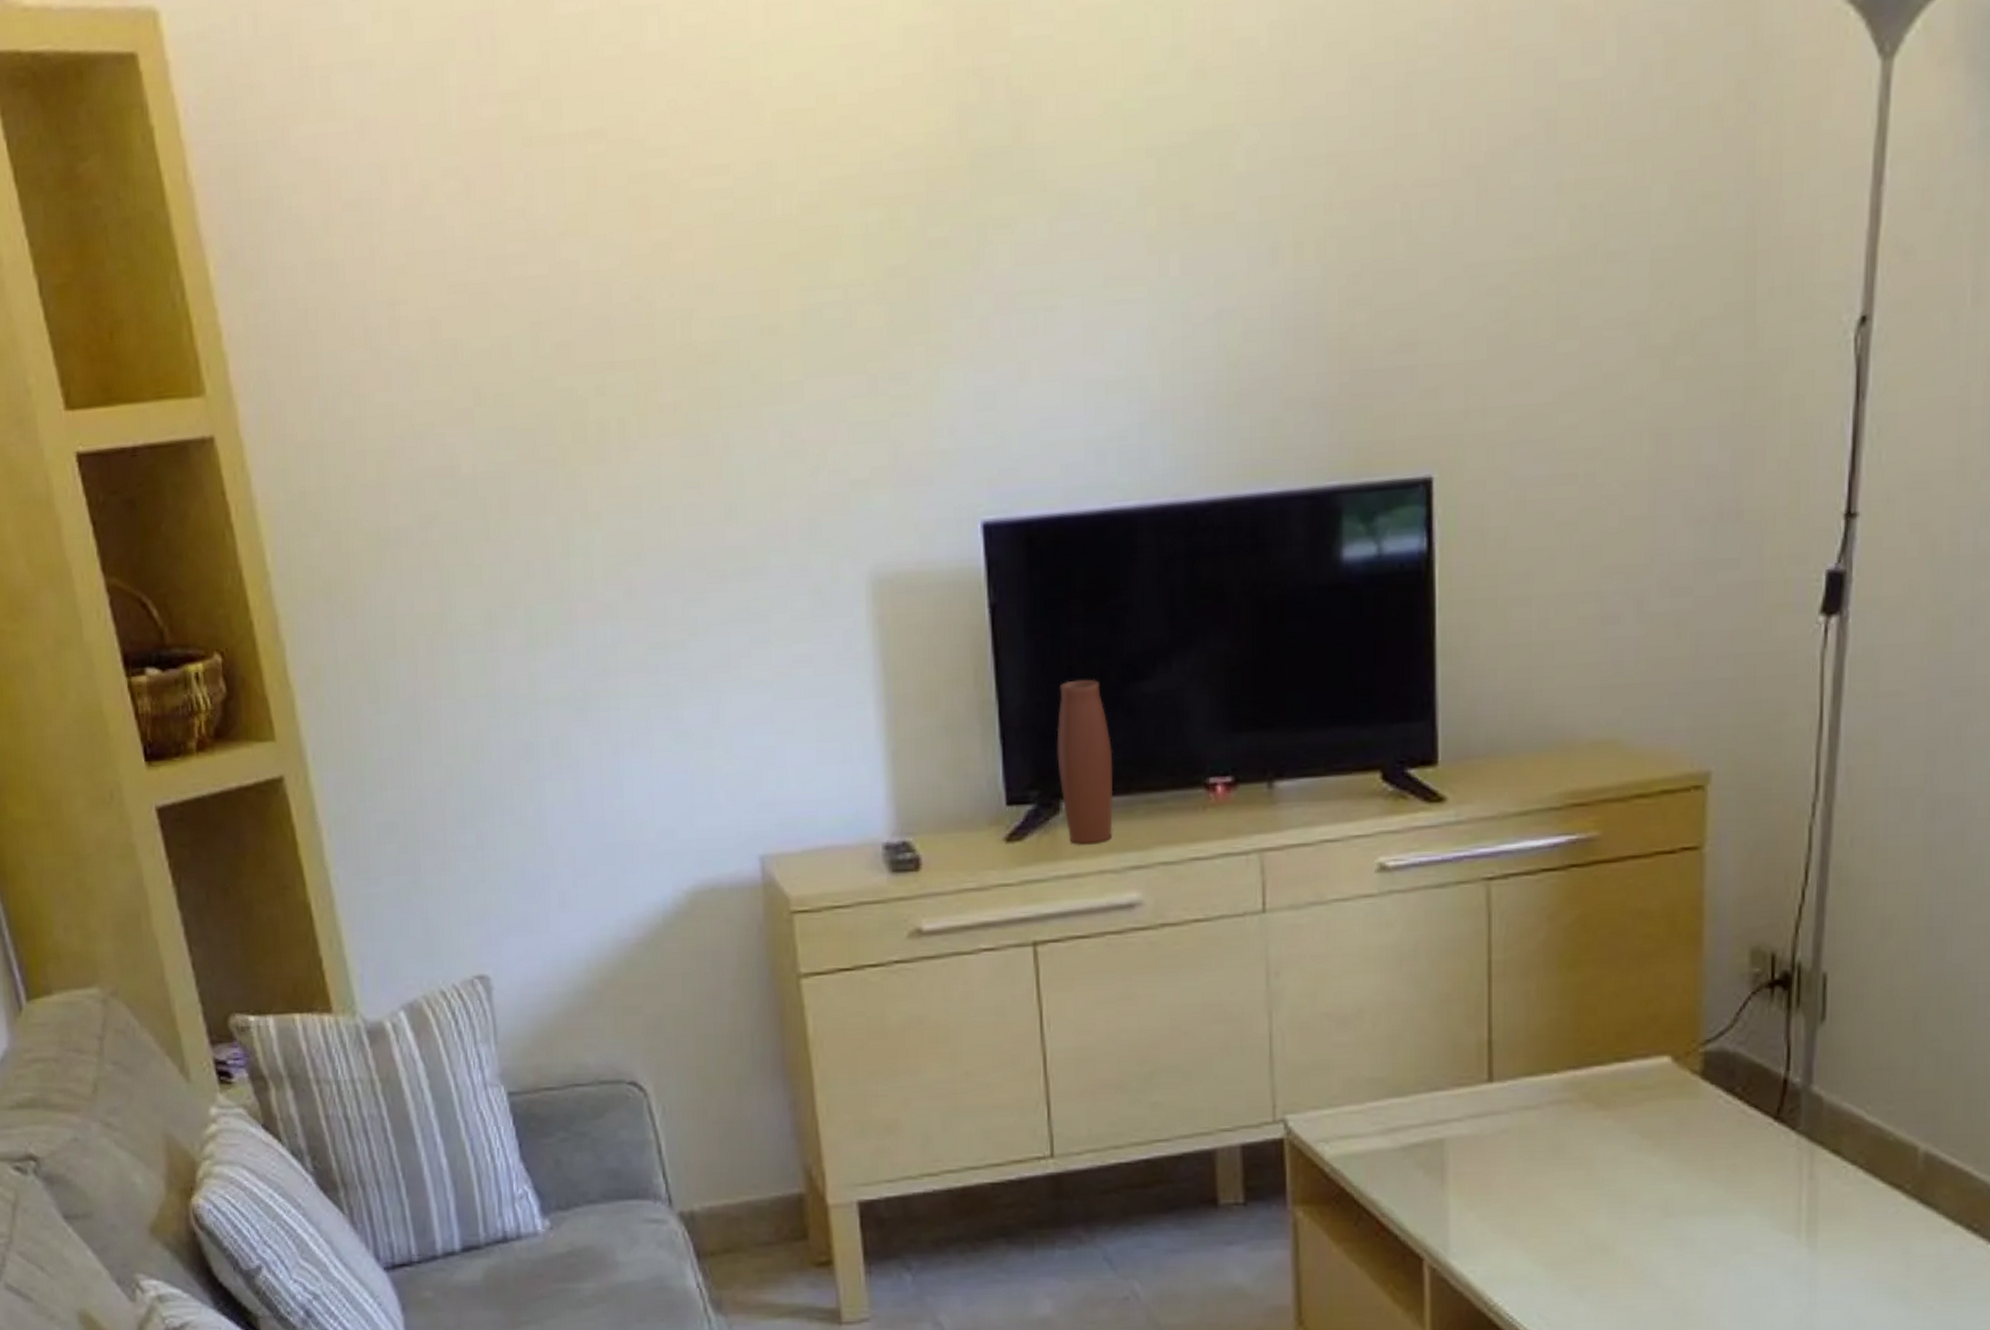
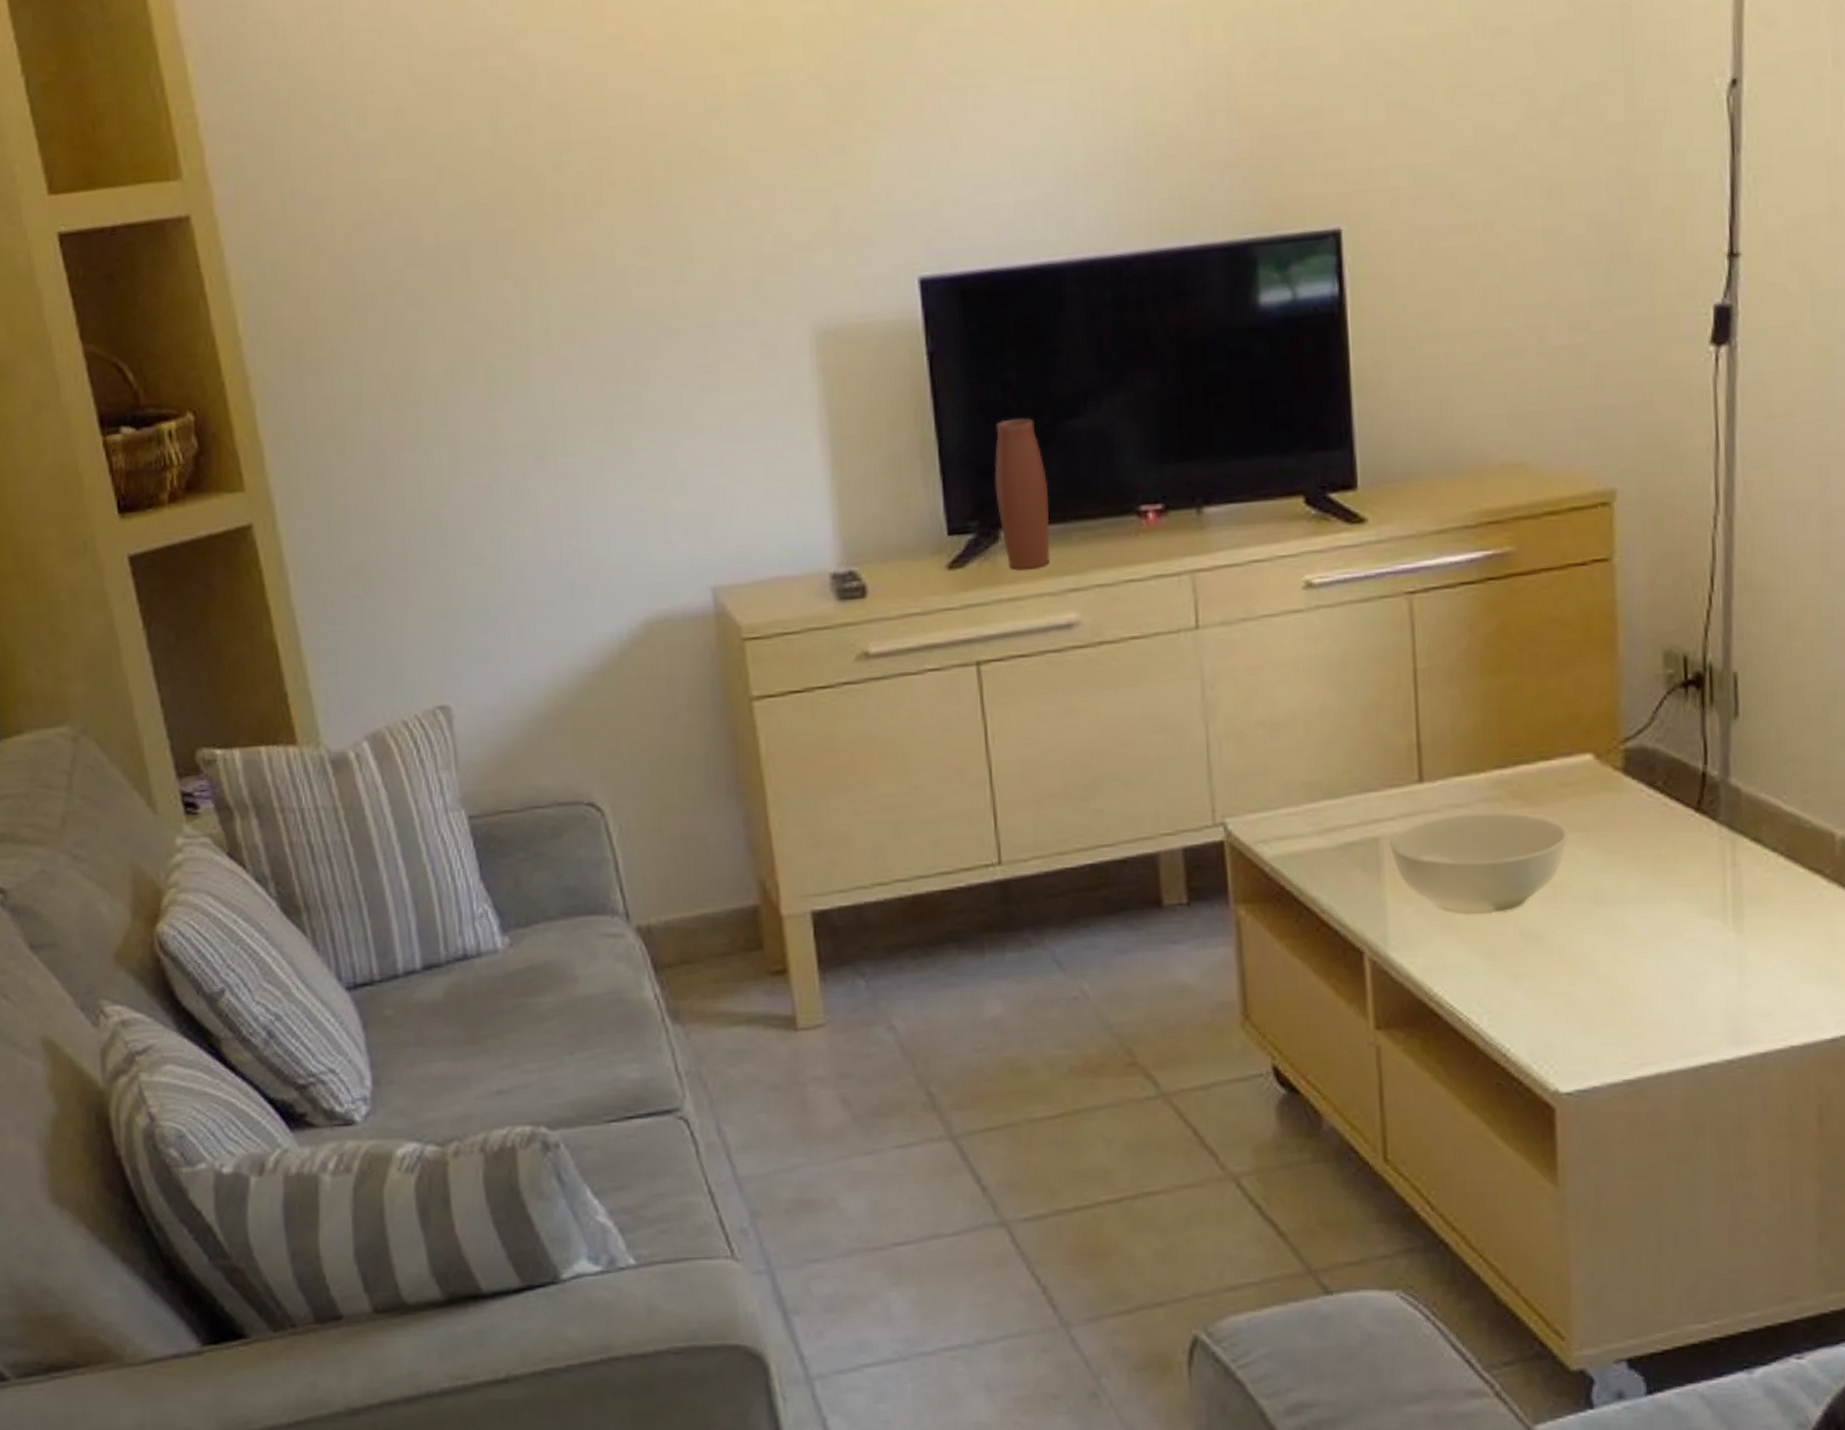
bowl: none [1455,1115,1640,1223] -> present [1389,812,1568,914]

